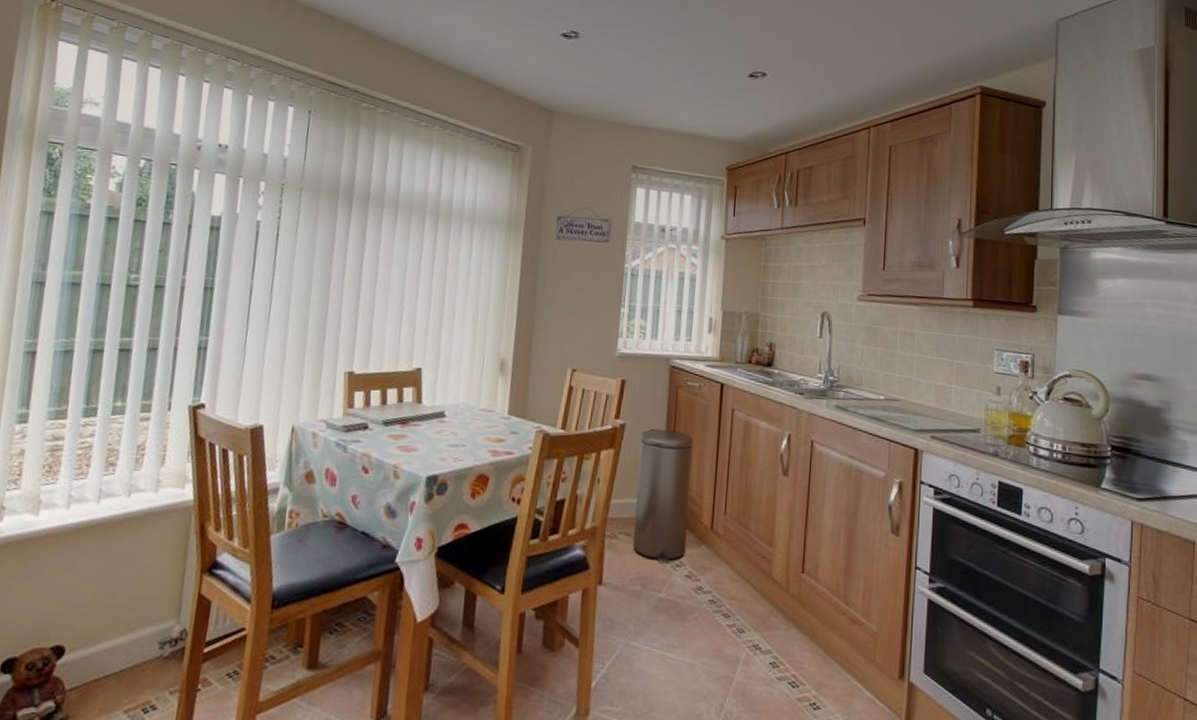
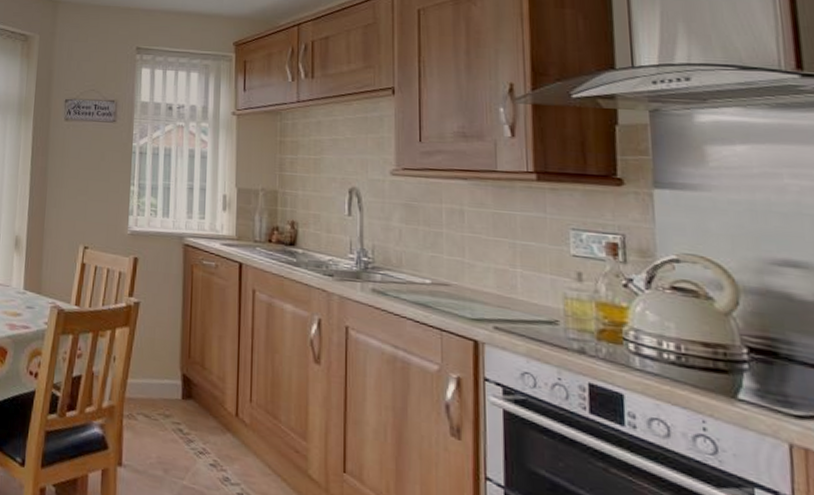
pedal bin: present [633,428,694,564] -> none [152,308,213,450]

